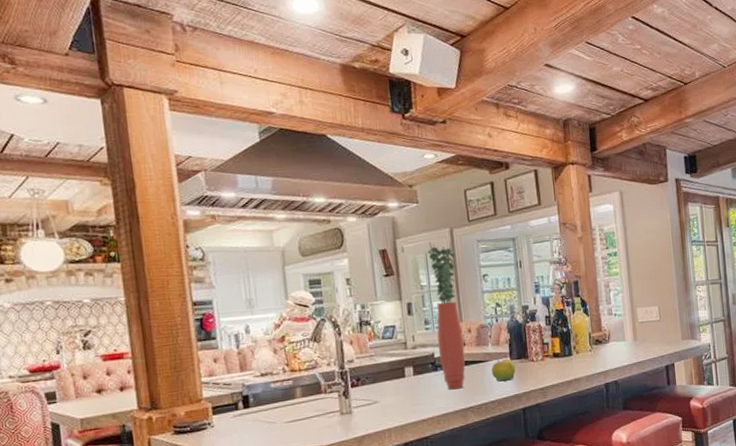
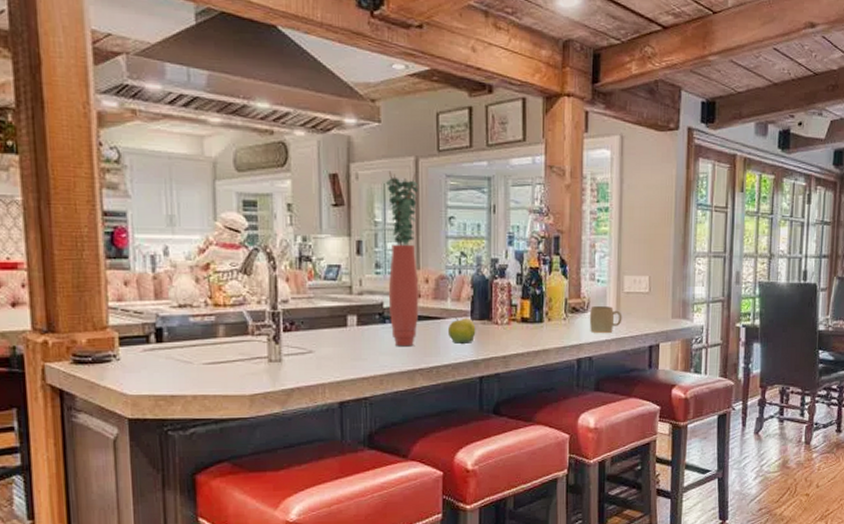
mug: none [611,335,640,360] -> present [589,306,622,334]

